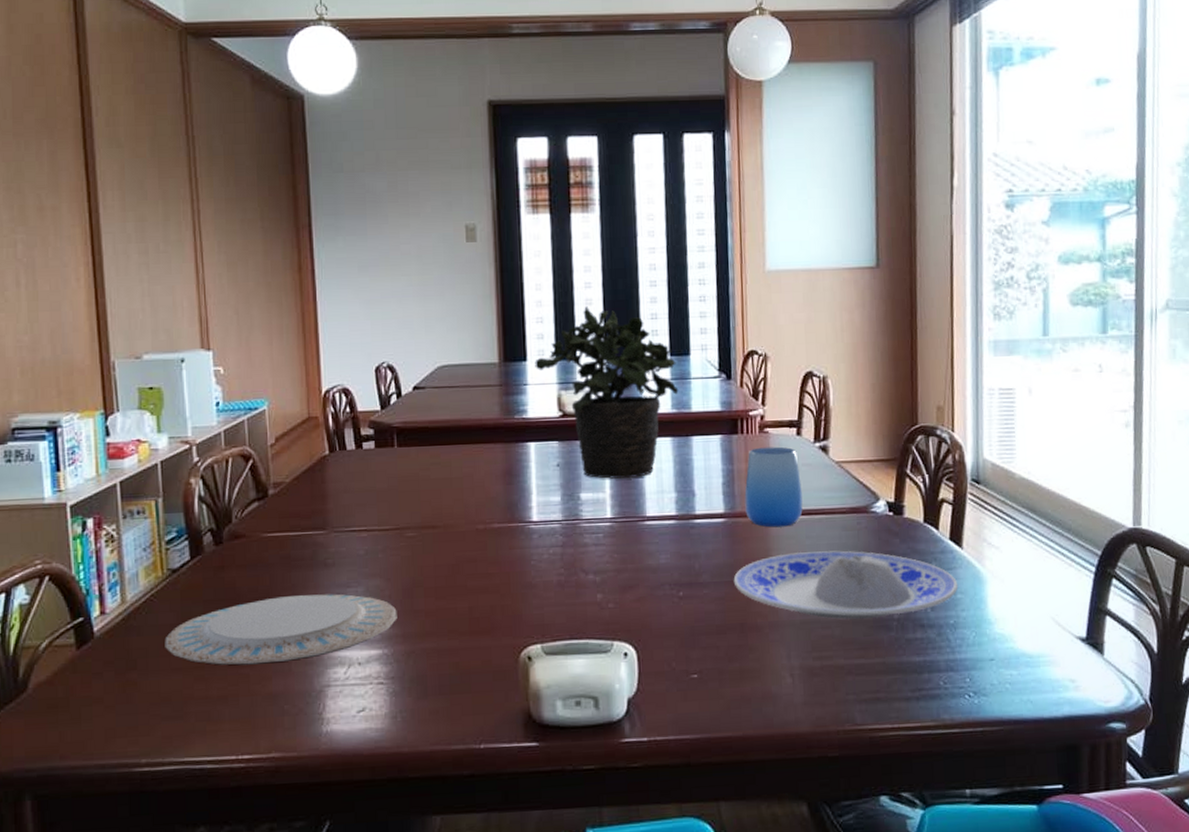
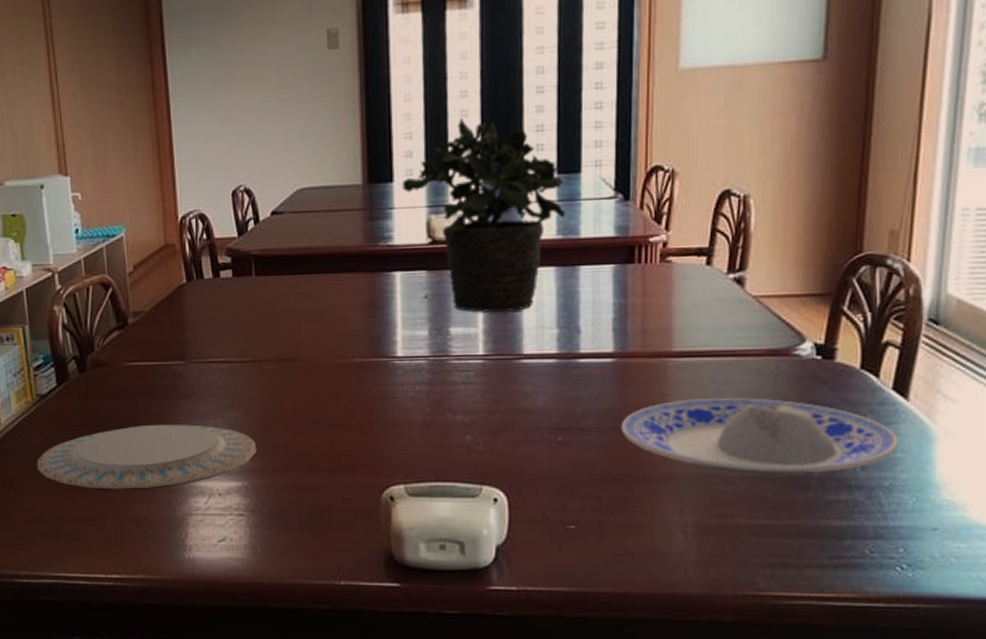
cup: present [744,446,803,528] -> none [639,278,709,370]

